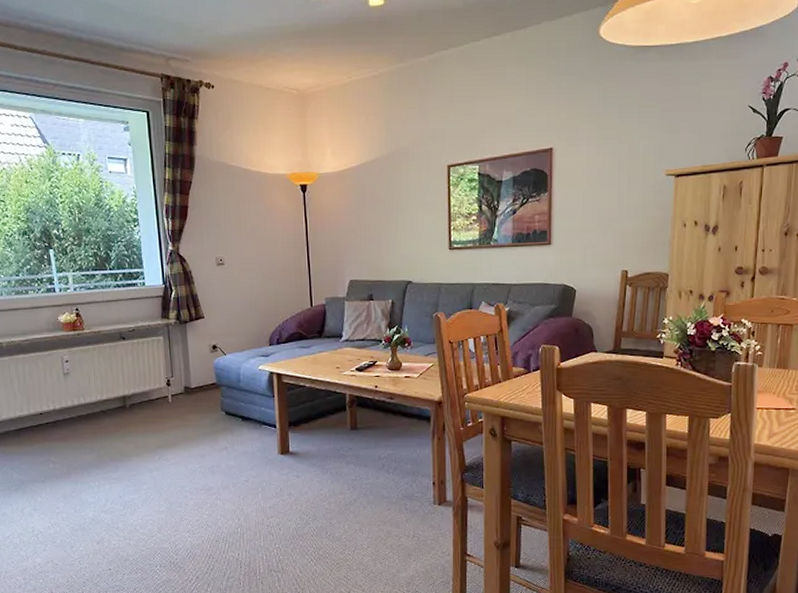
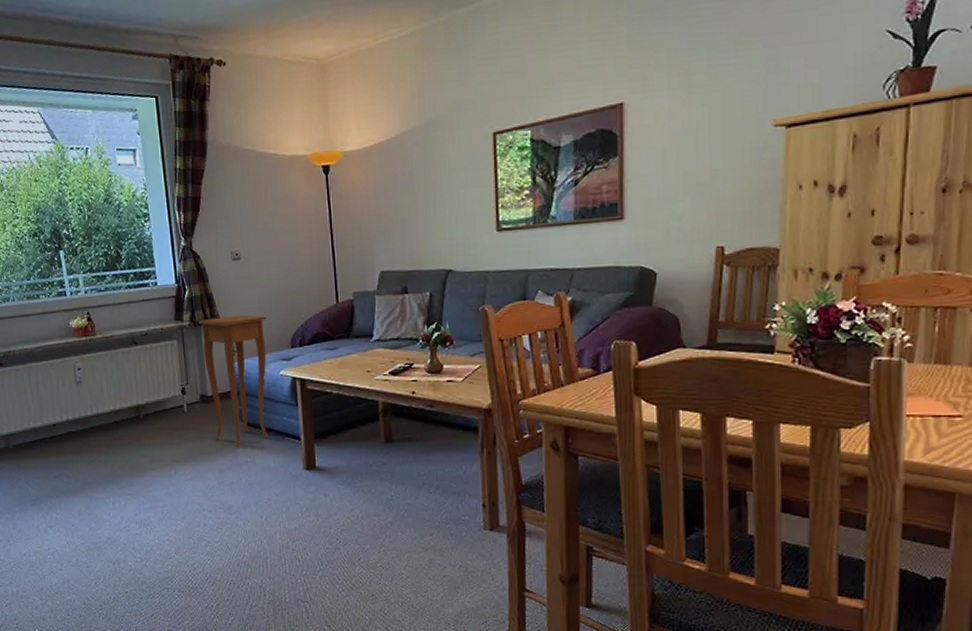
side table: none [184,314,248,434] -> present [198,314,269,447]

